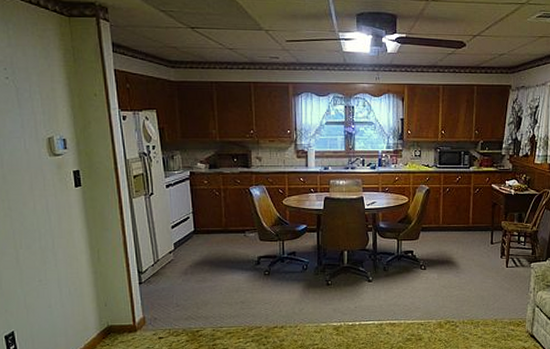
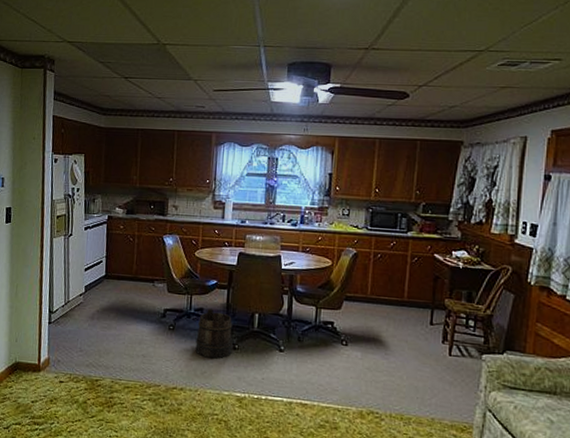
bucket: none [291,250,326,296] -> present [195,308,233,359]

